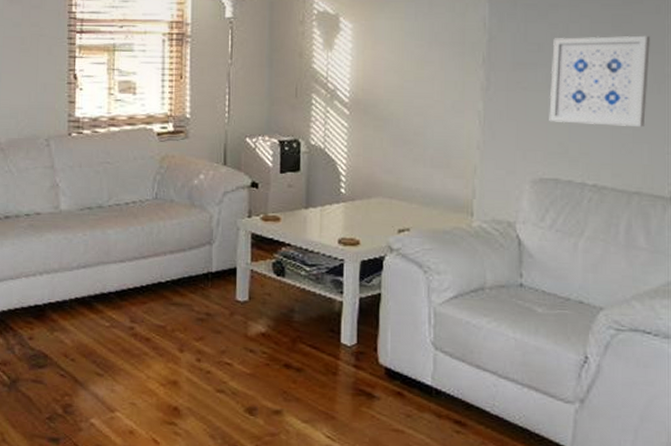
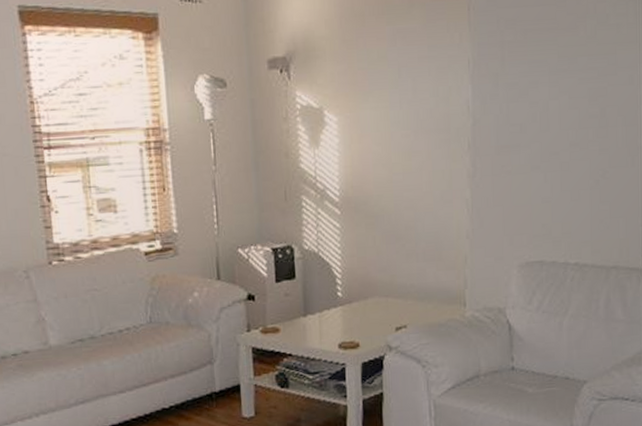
wall art: present [549,35,650,126] -> none [532,108,624,204]

